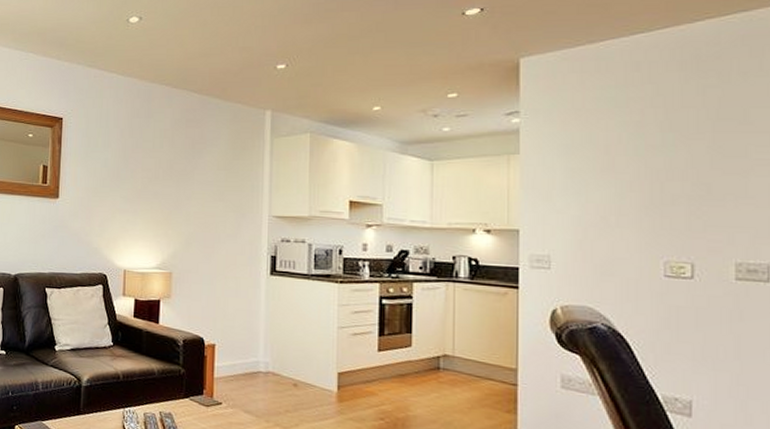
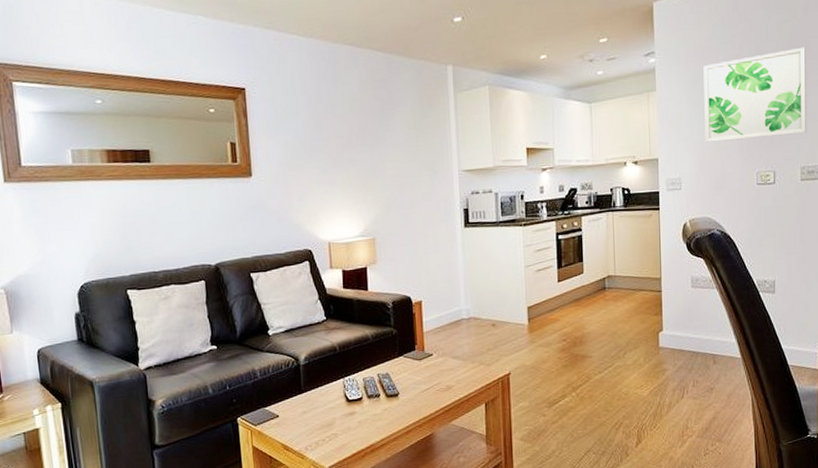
wall art: none [587,118,745,222] -> present [703,47,806,143]

